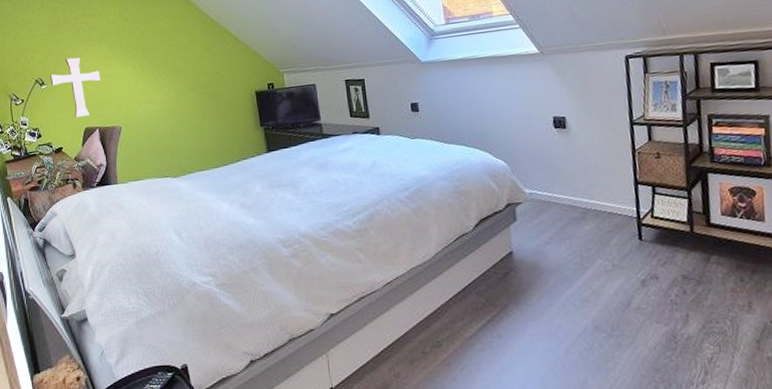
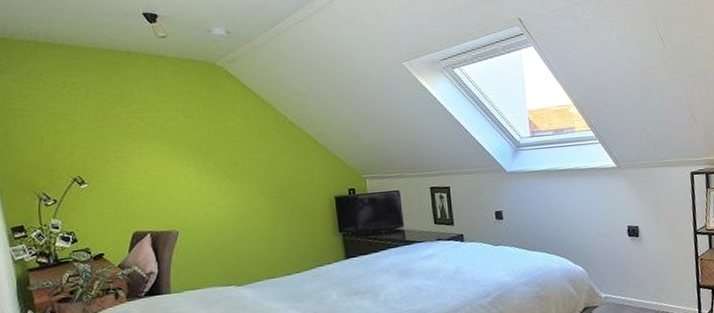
decorative cross: present [50,57,100,118] -> none [92,155,155,221]

